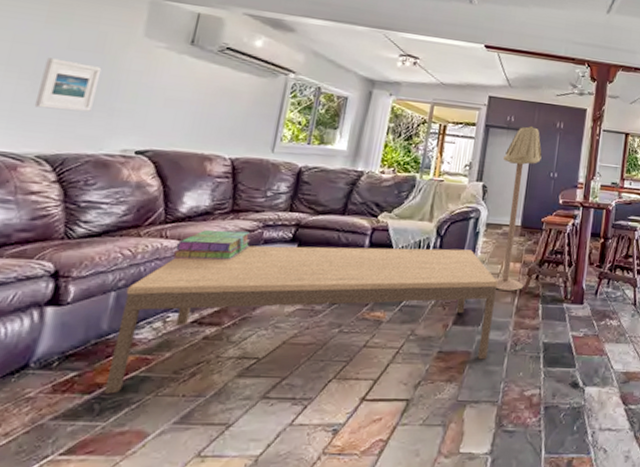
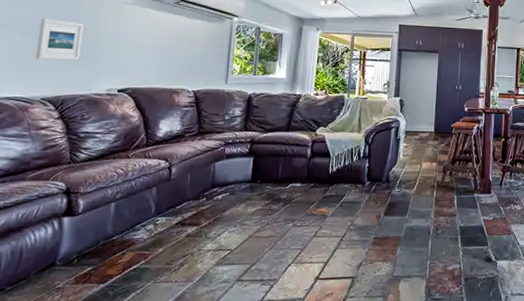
coffee table: present [103,245,498,394] -> none [114,154,419,283]
stack of books: present [172,230,251,260] -> none [155,149,216,174]
floor lamp: present [494,125,542,291] -> none [414,47,447,186]

